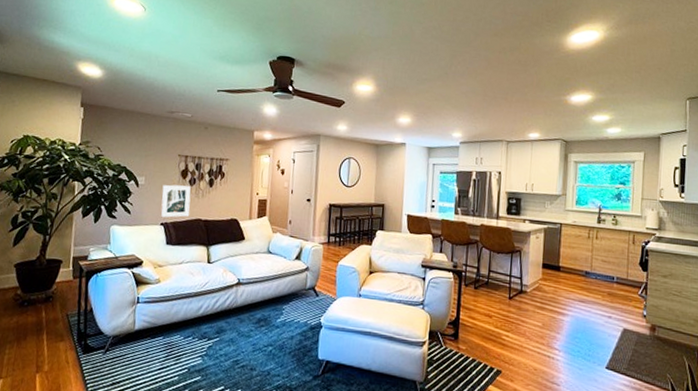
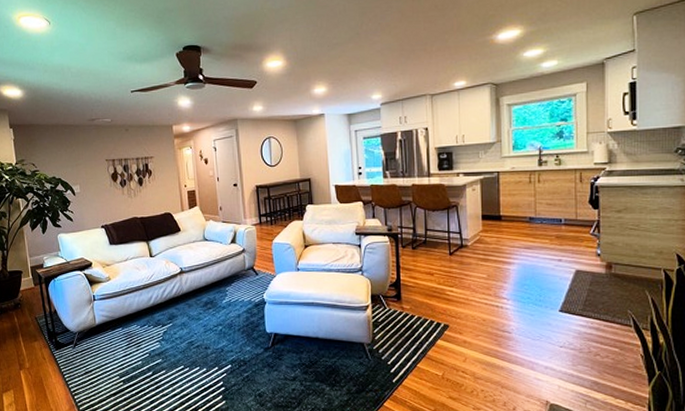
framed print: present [160,184,191,218] -> none [97,187,126,220]

